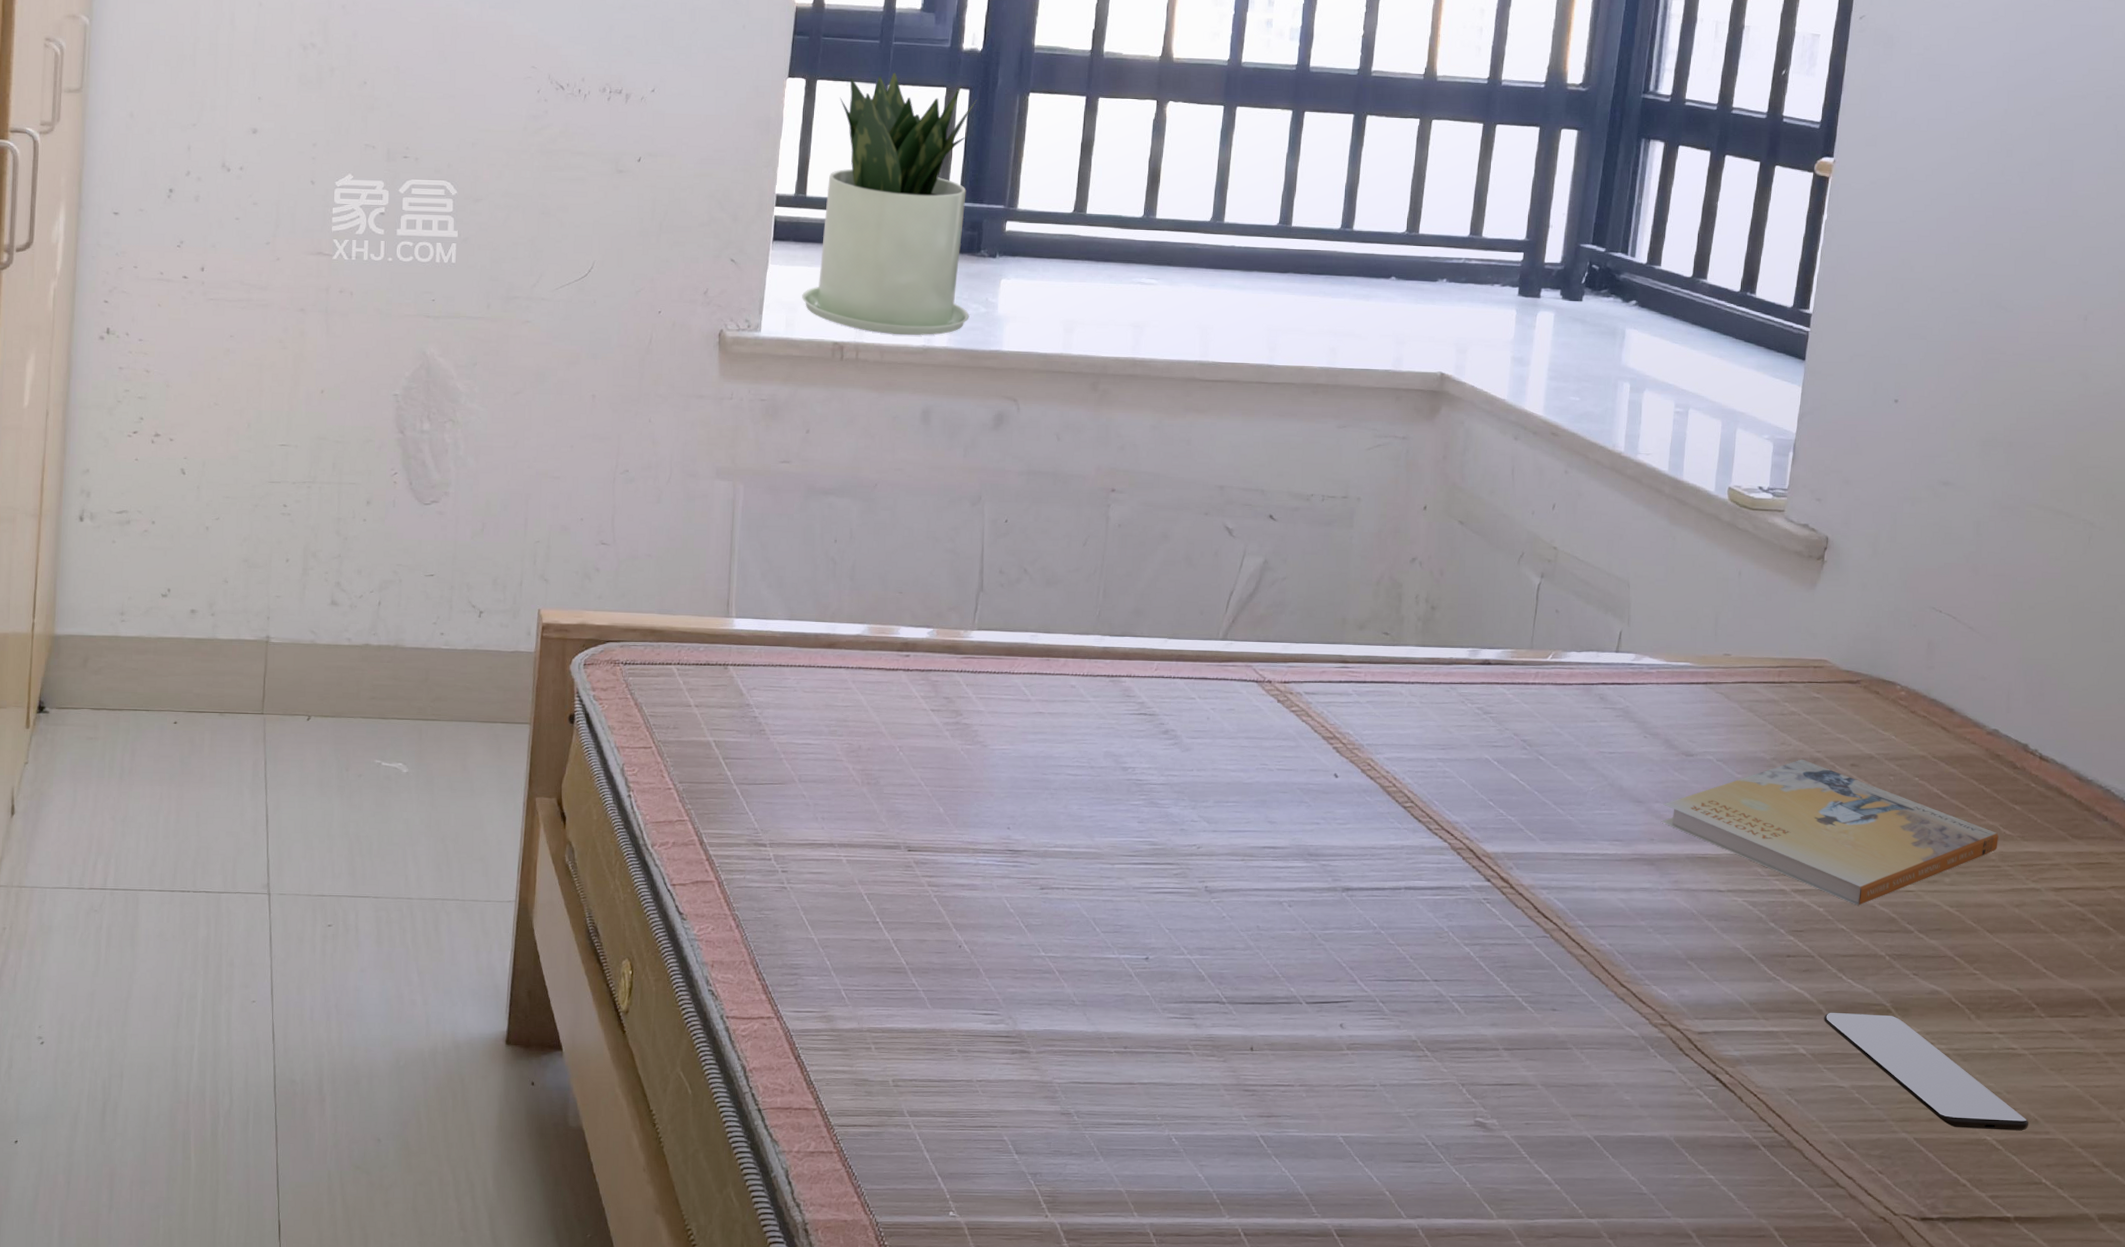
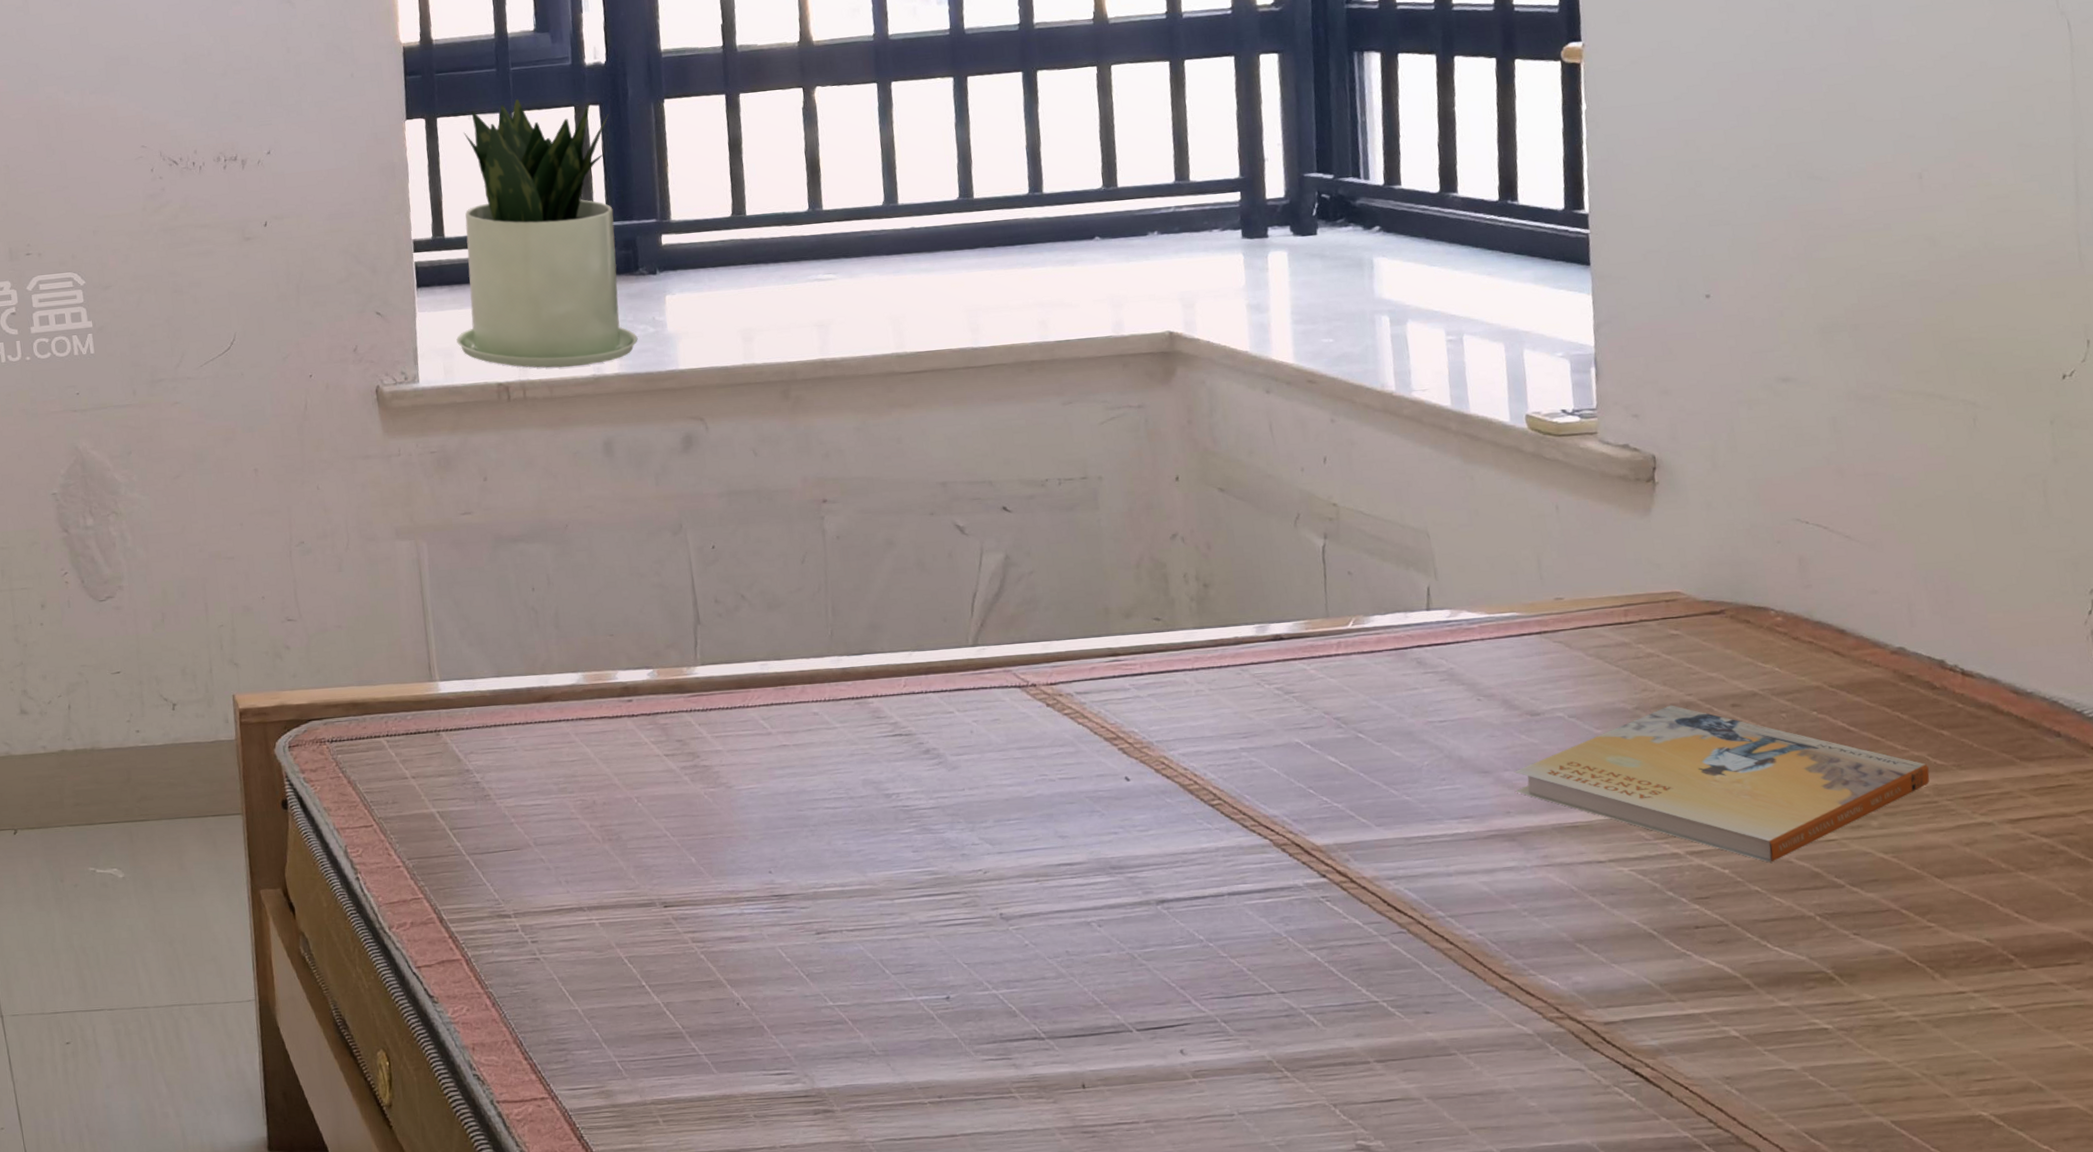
phone: present [1824,1012,2029,1131] -> none [1753,983,2033,1105]

